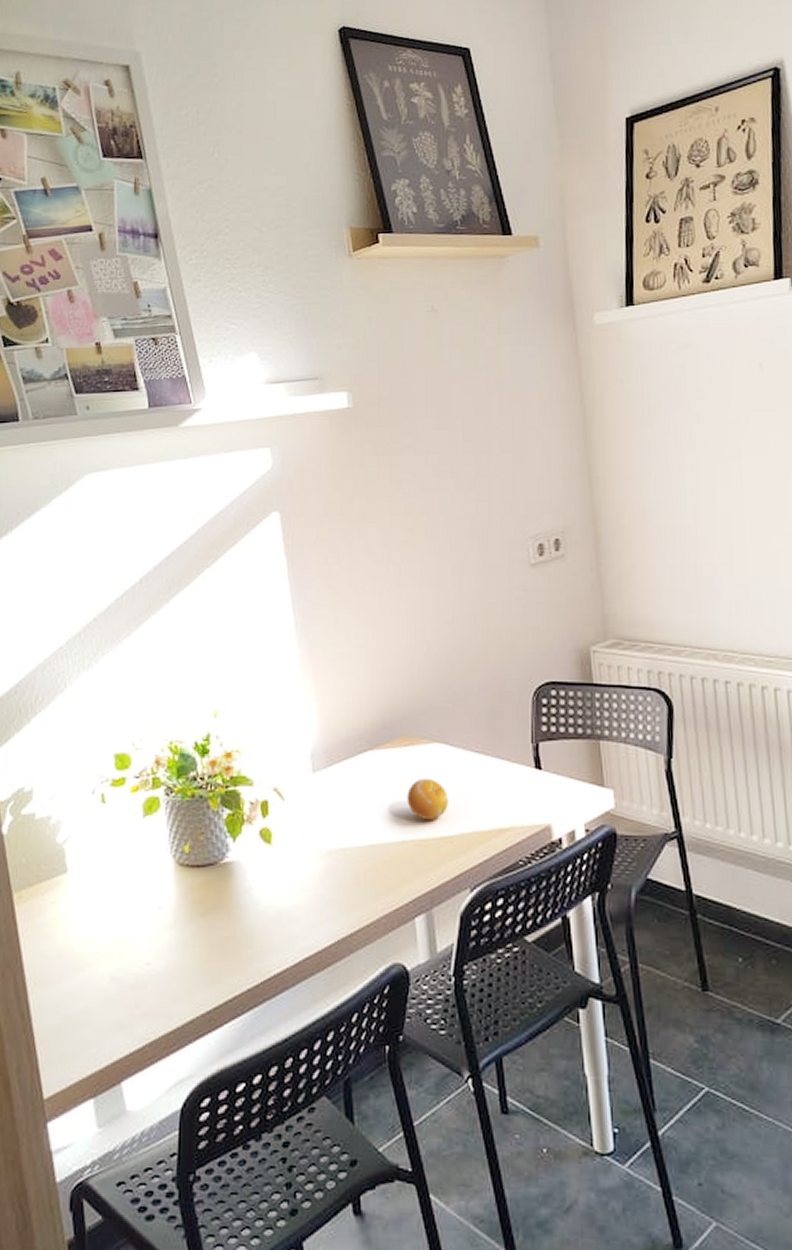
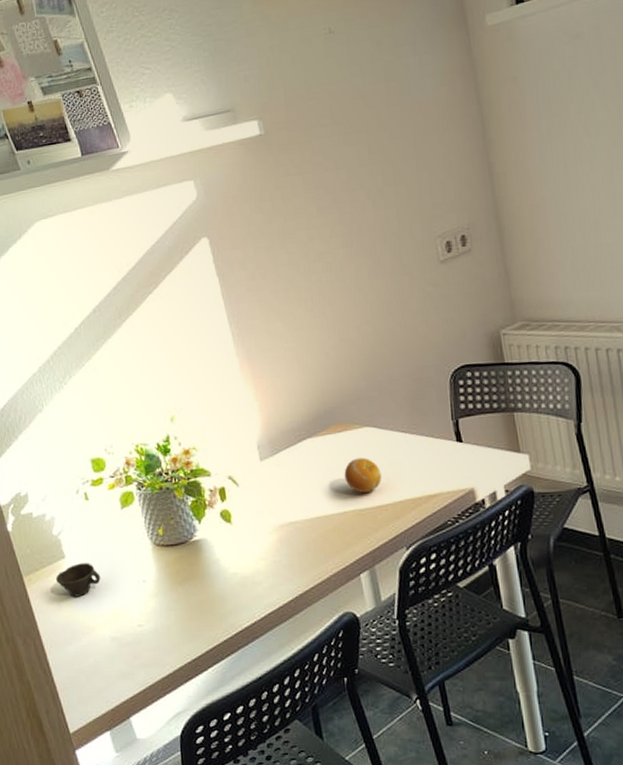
cup: none [52,880,108,923] -> present [55,563,101,597]

